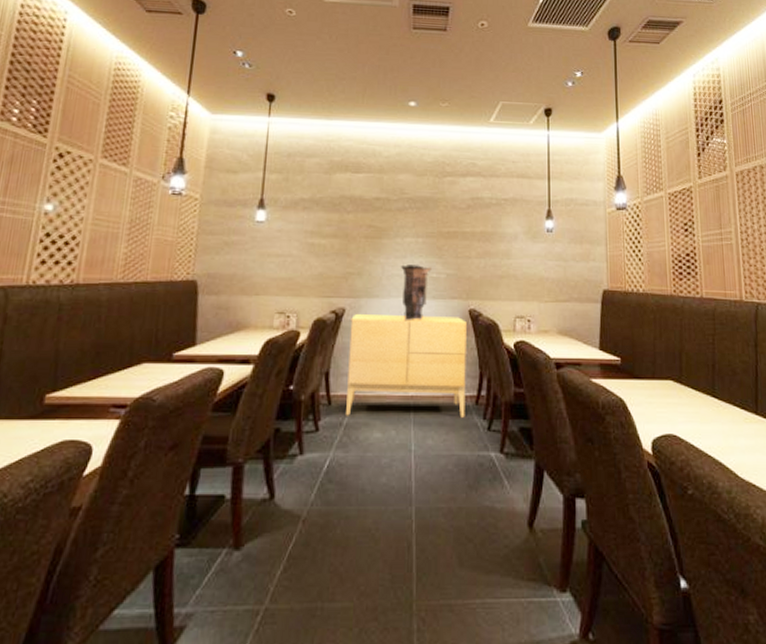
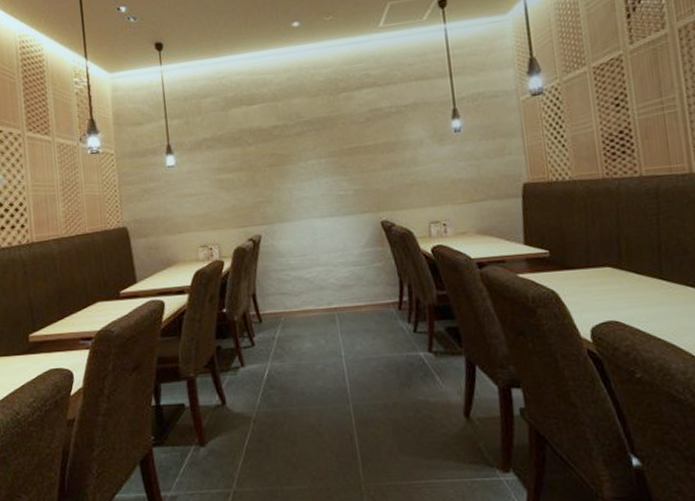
sideboard: present [346,313,467,418] -> none [268,230,390,331]
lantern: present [400,264,432,321] -> none [307,185,338,240]

